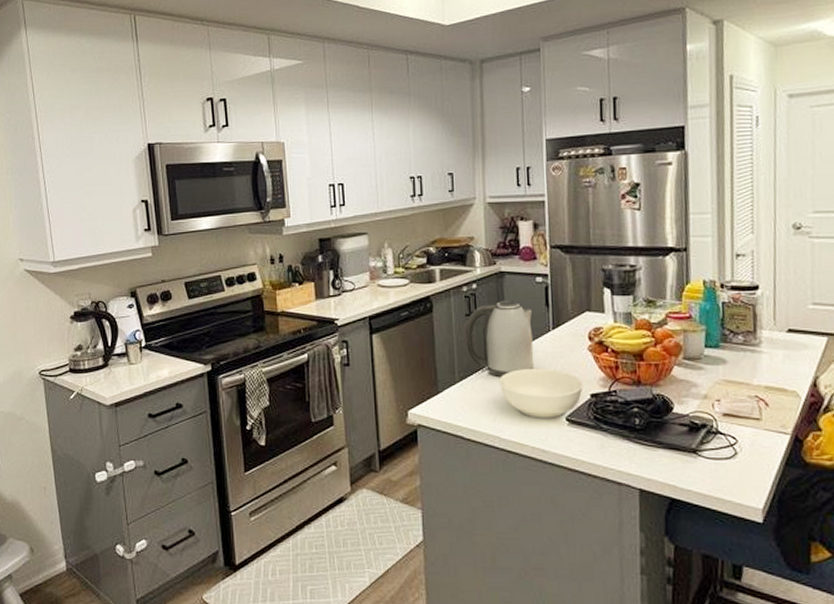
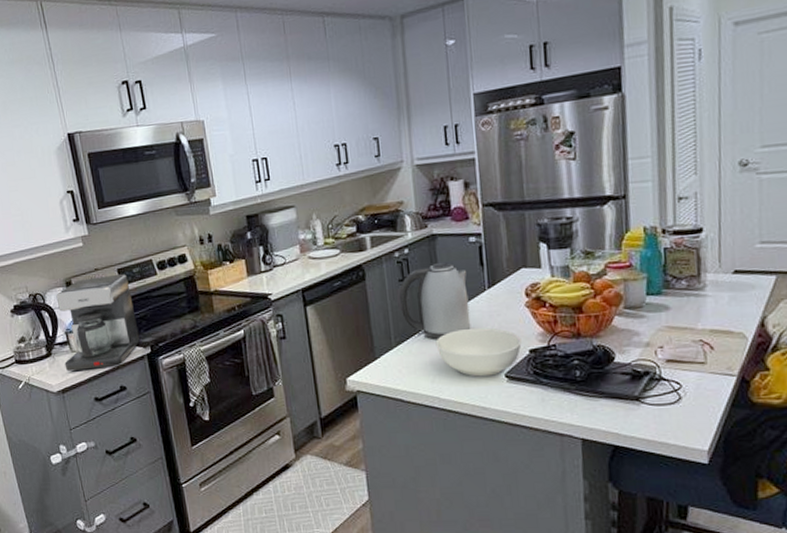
coffee maker: none [119,287,202,384] -> present [56,273,141,371]

